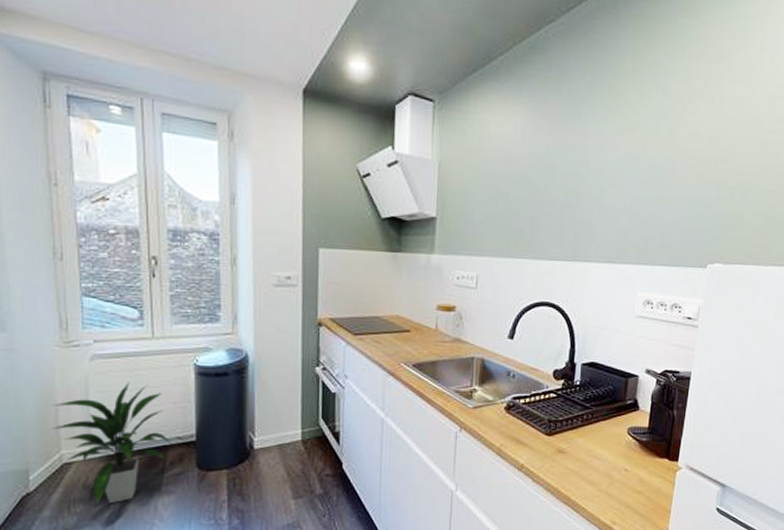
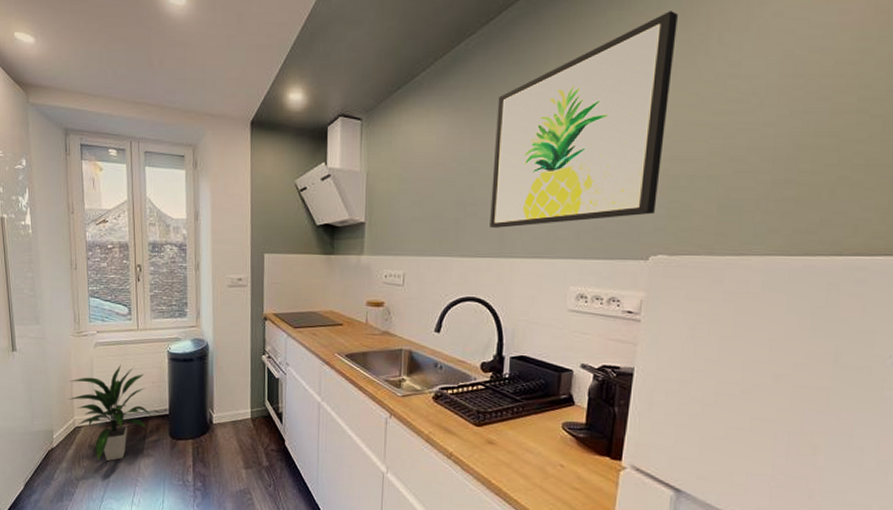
wall art: none [565,26,738,231] -> present [490,11,678,228]

